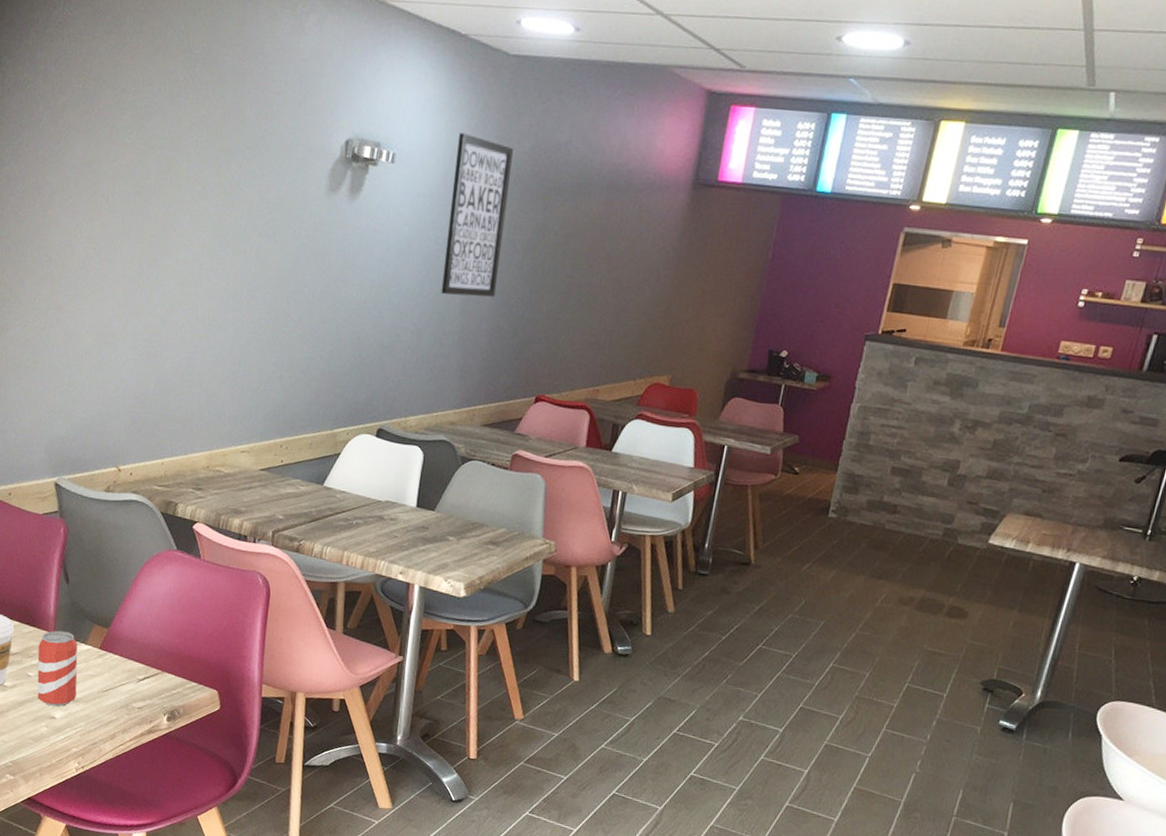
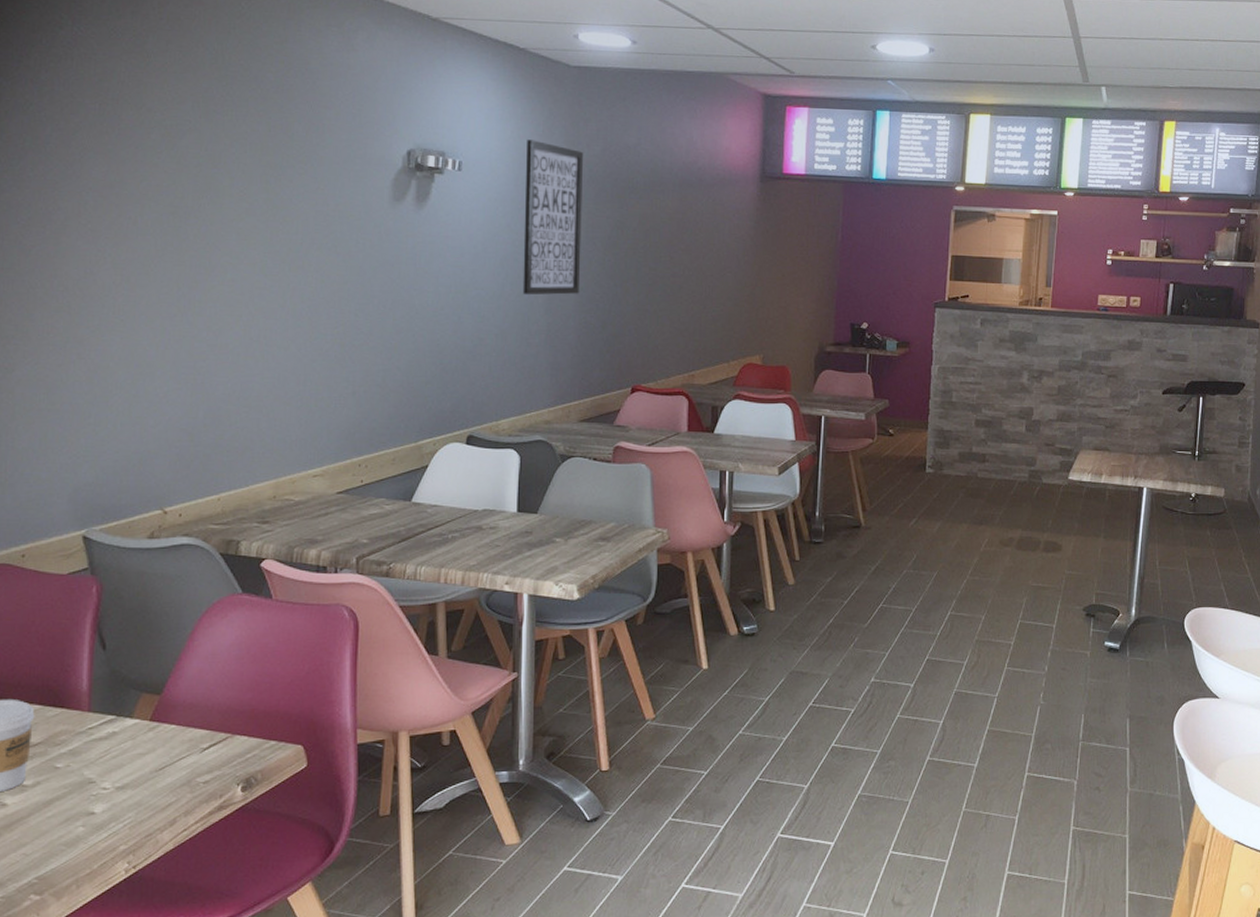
beverage can: present [37,630,78,707] -> none [68,707,122,799]

